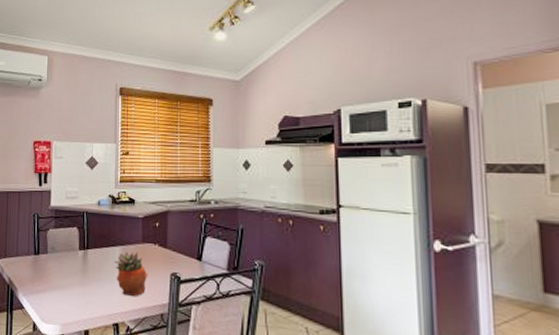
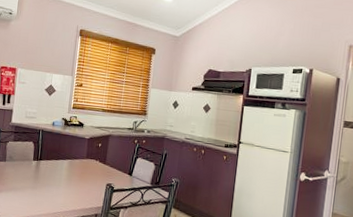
succulent planter: present [115,252,148,297] -> none [62,164,89,200]

